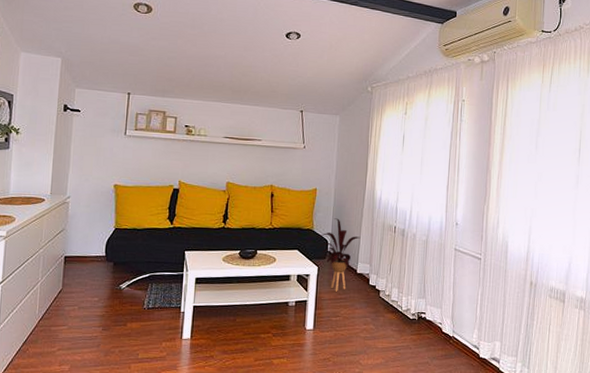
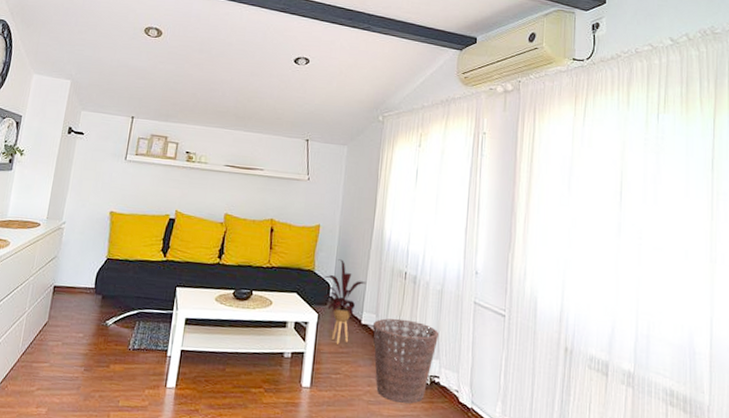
basket: none [367,266,425,337] -> present [372,318,440,404]

